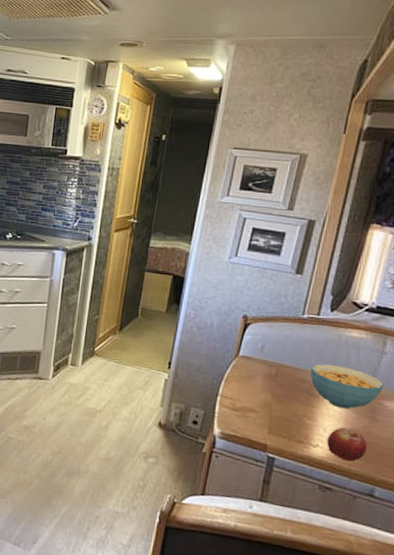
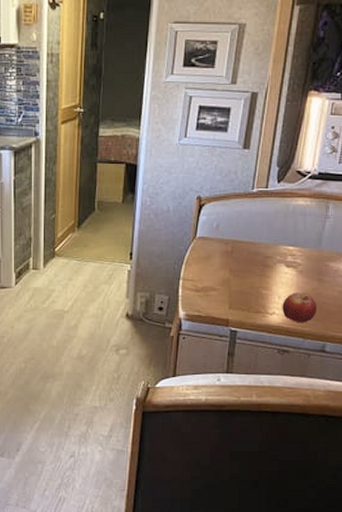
cereal bowl: present [310,364,384,409] -> none [263,234,329,275]

